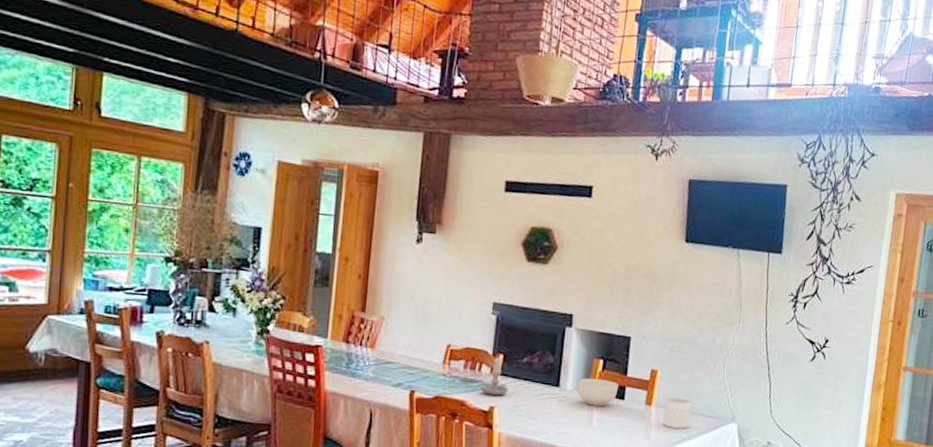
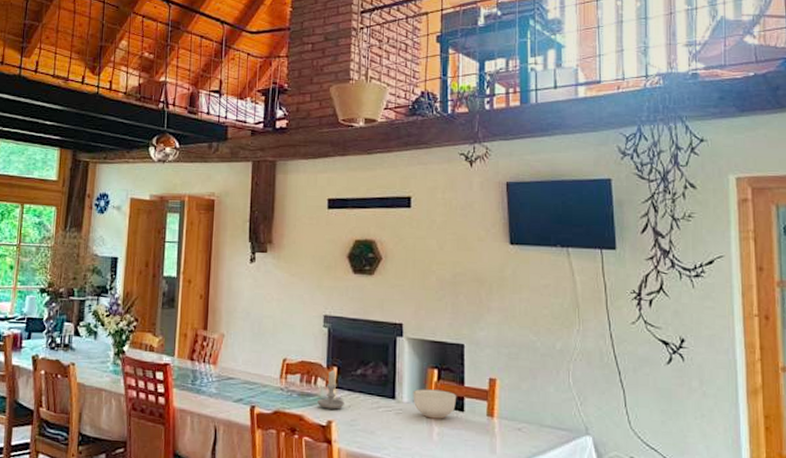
mug: present [663,397,699,429] -> none [508,408,547,443]

